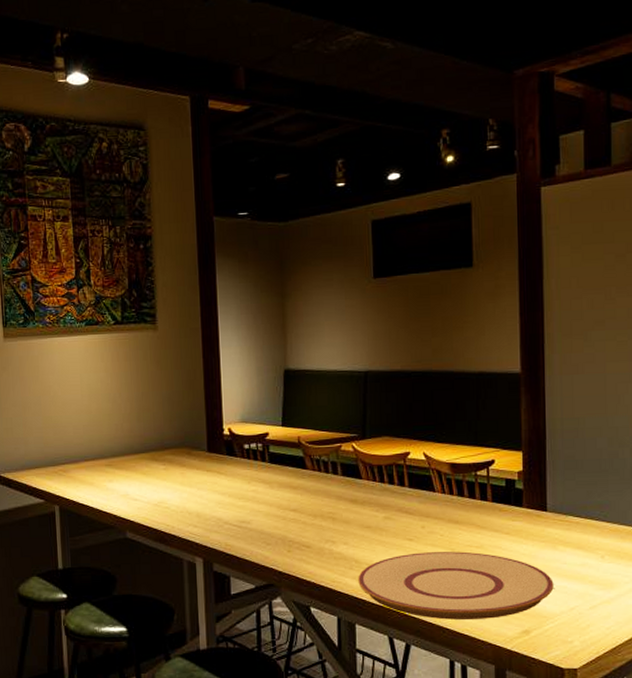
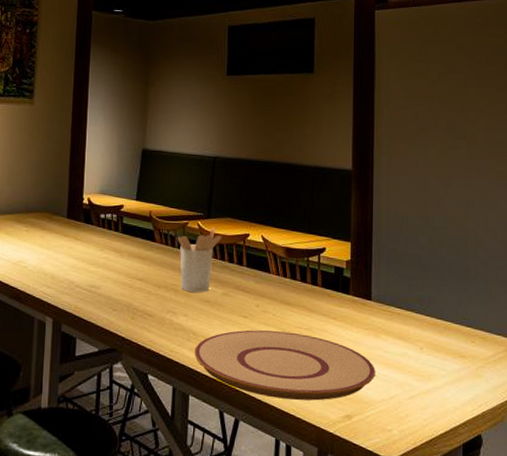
utensil holder: none [330,448,380,519] -> present [177,227,222,293]

